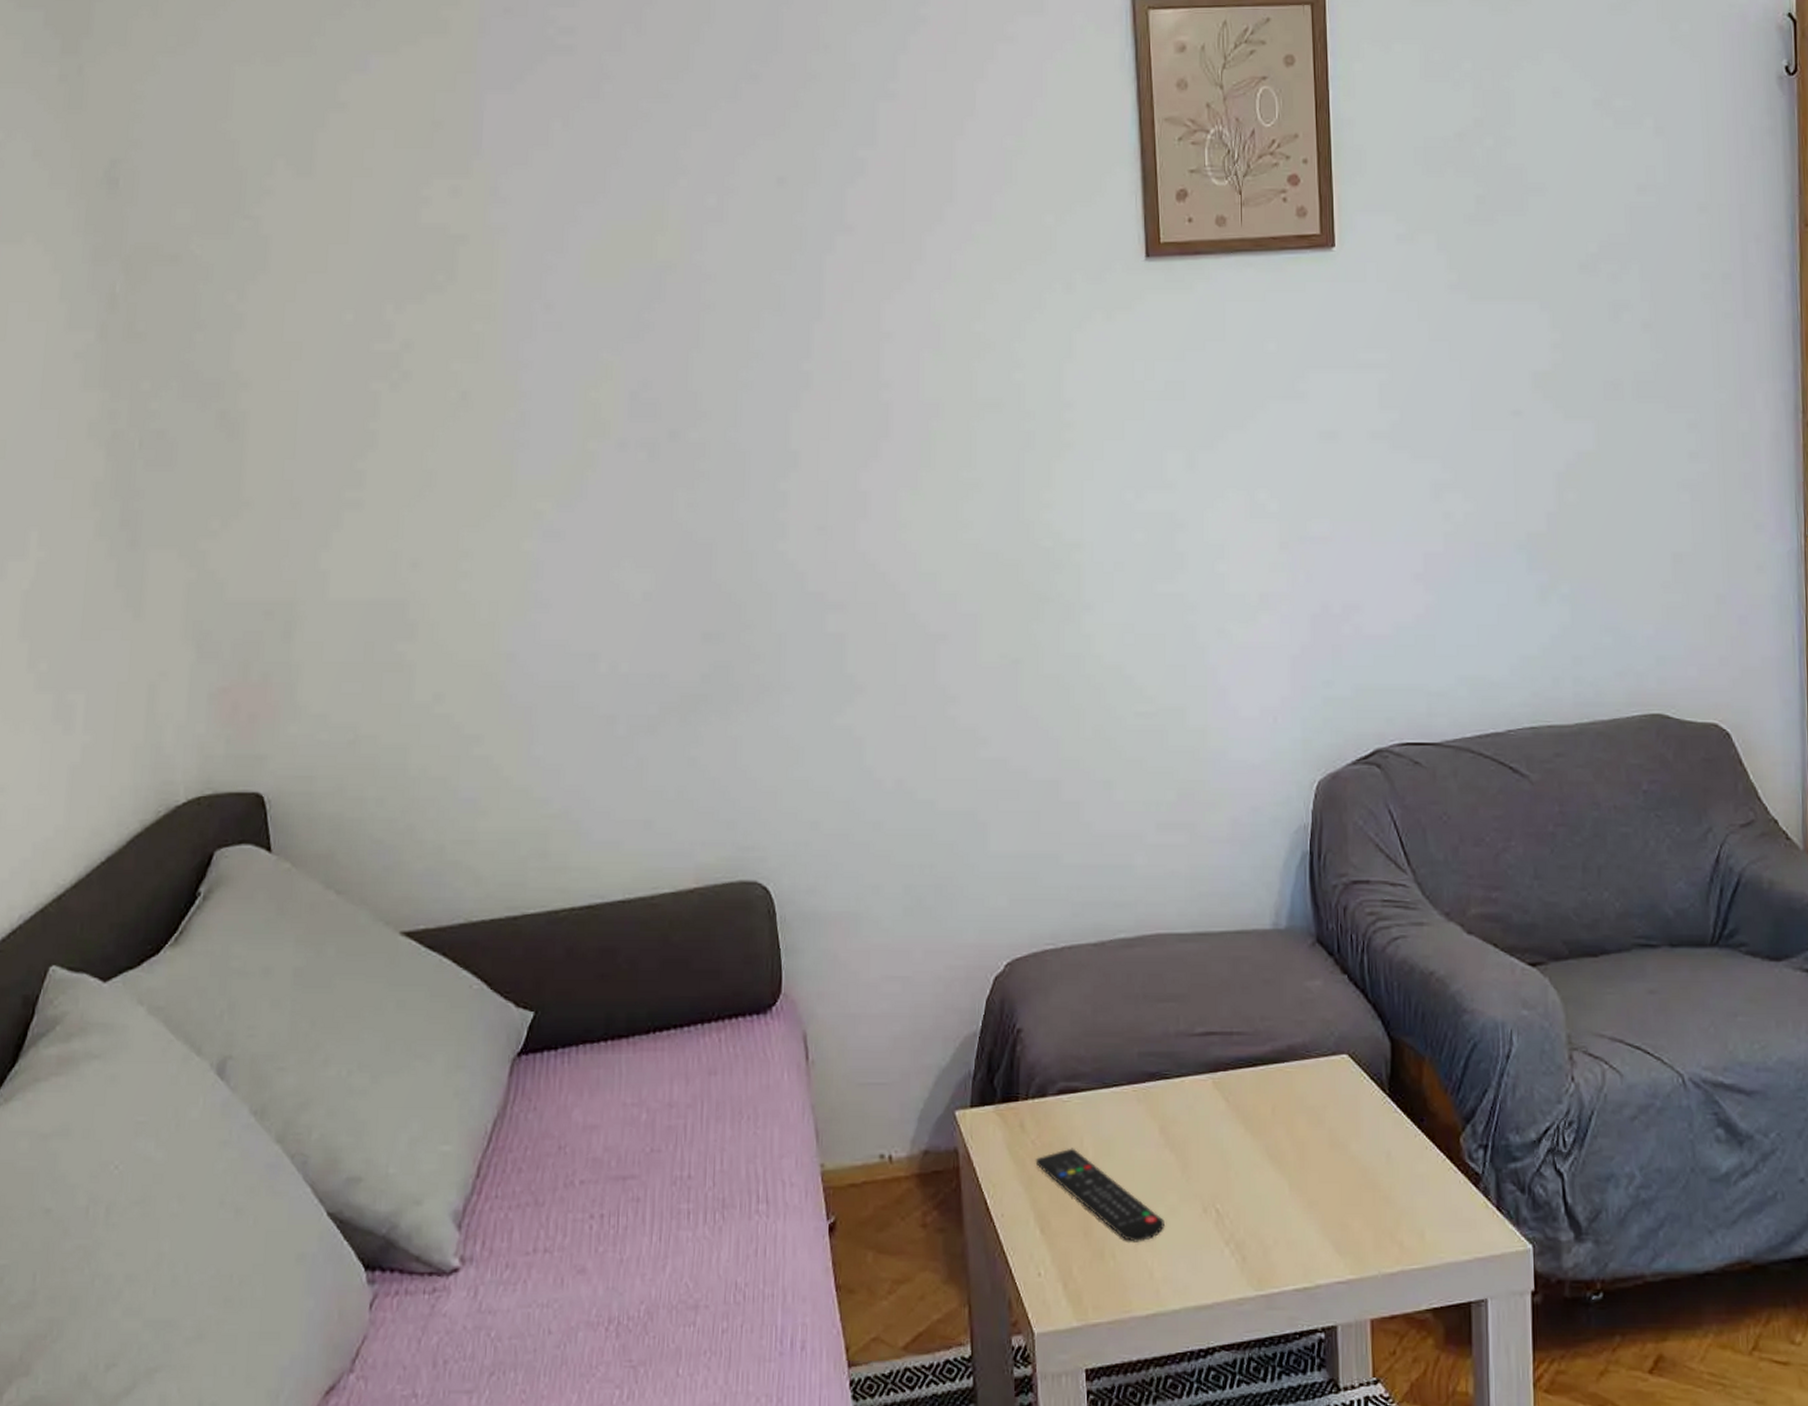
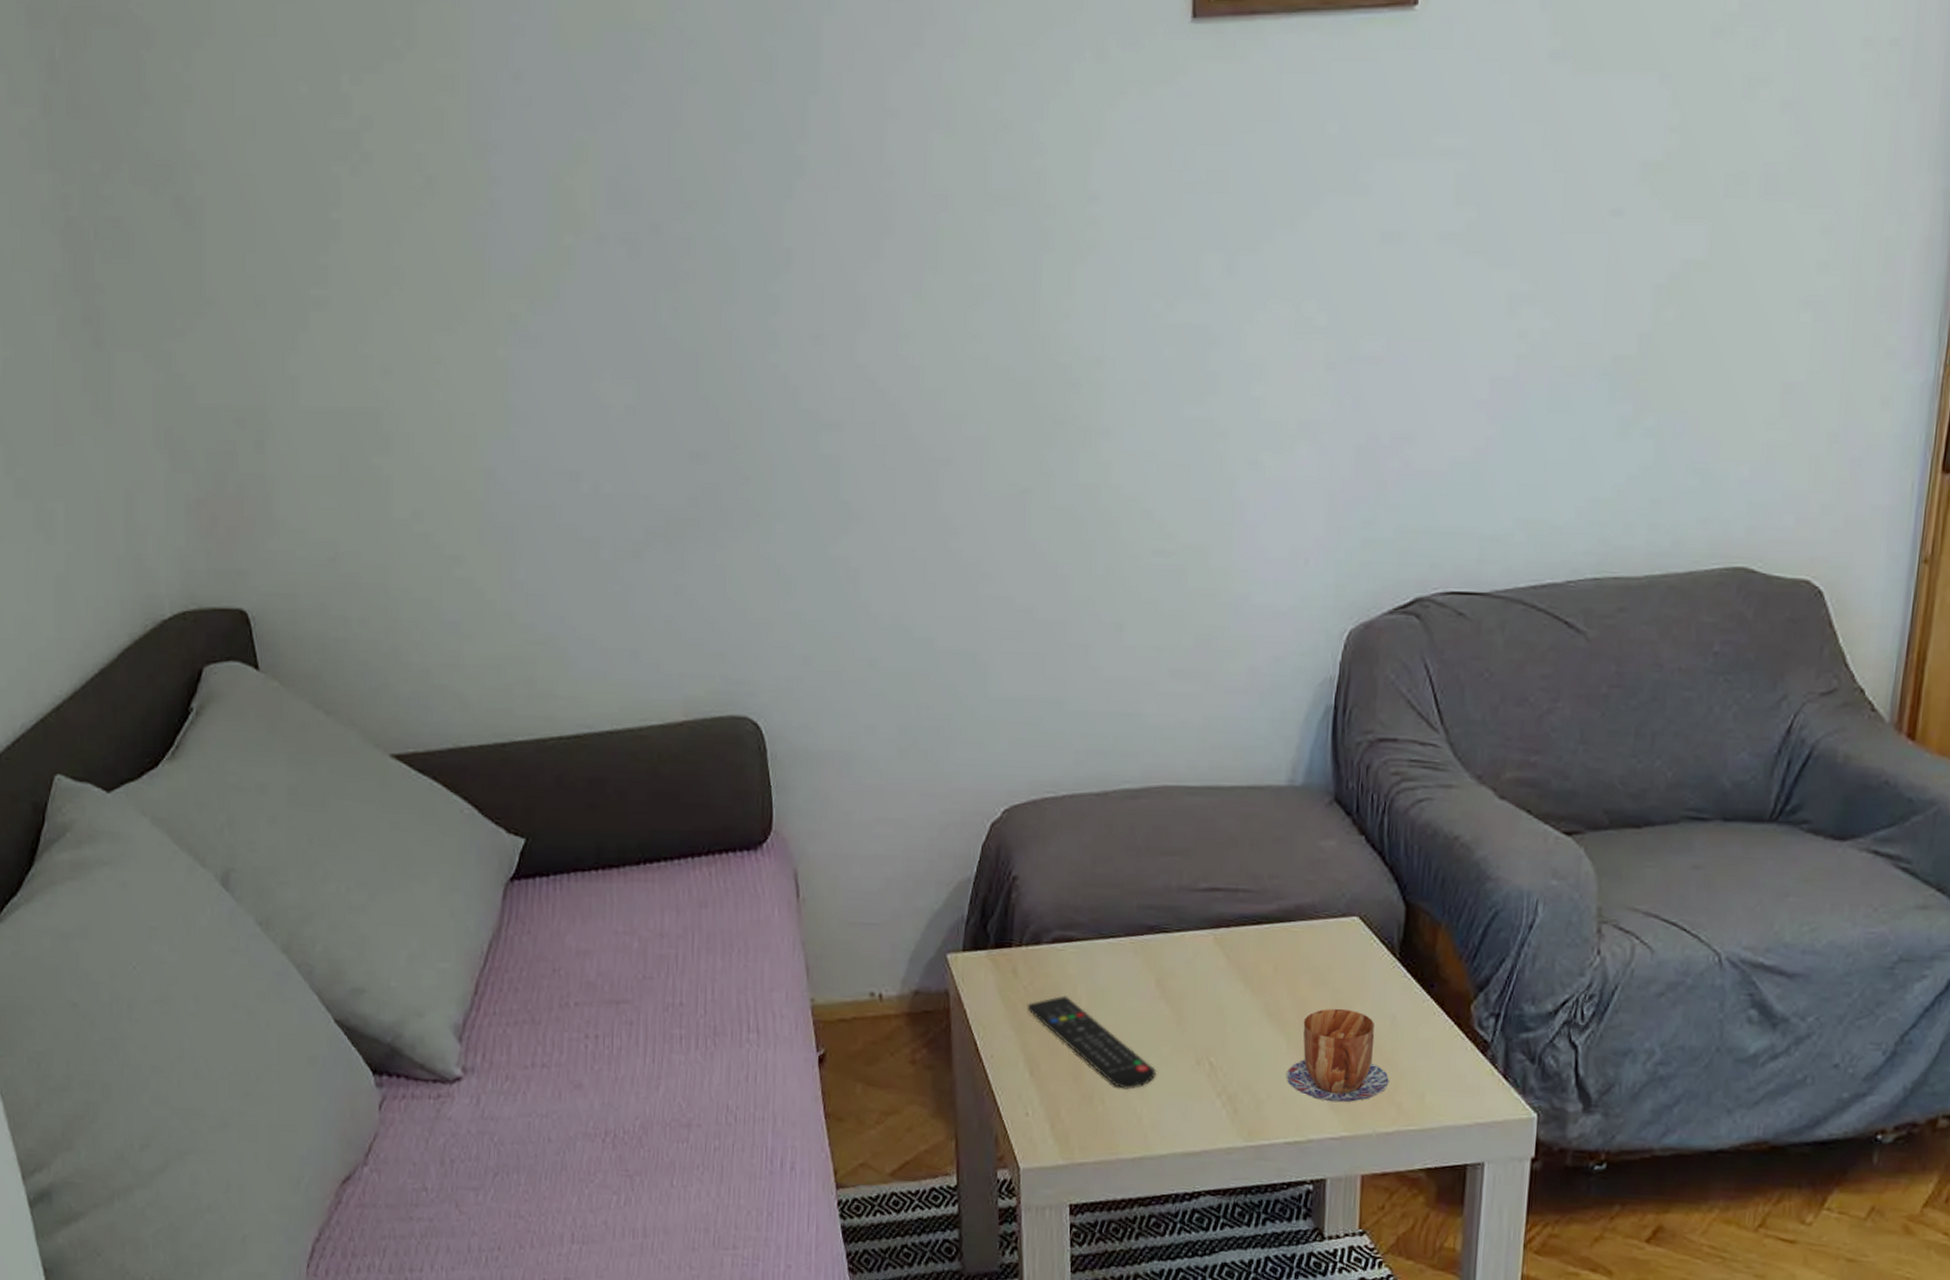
mug: none [1290,1147,1389,1244] -> present [1286,1008,1389,1103]

